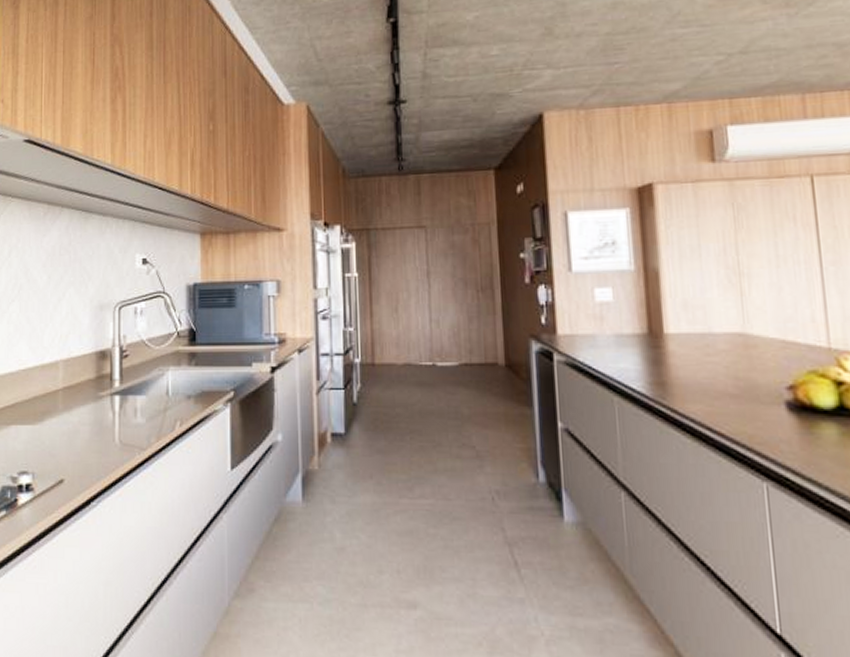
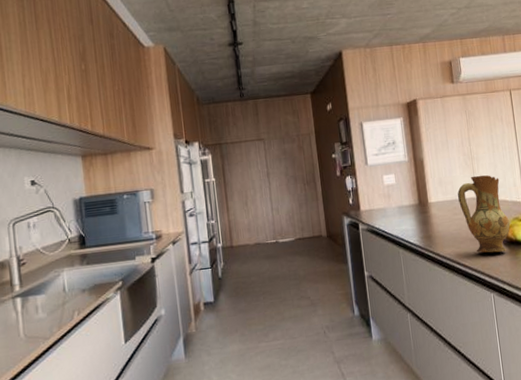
ceramic jug: none [713,300,802,420] -> present [458,175,510,253]

